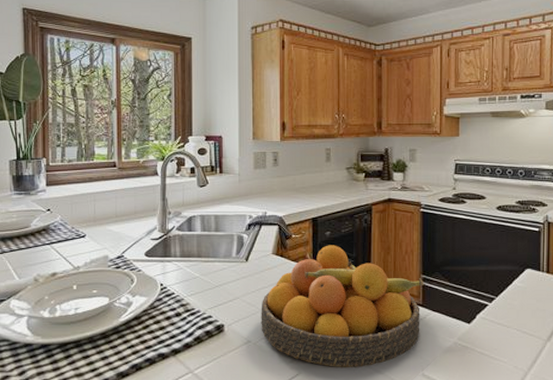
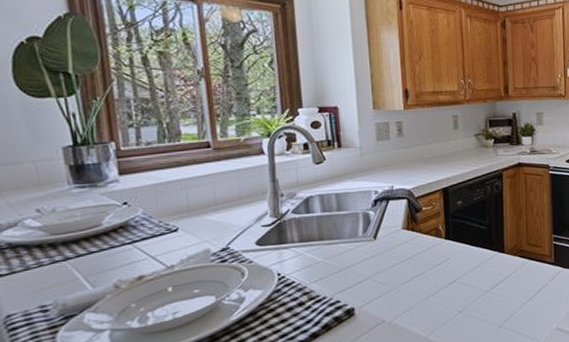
fruit bowl: present [261,245,424,367] -> none [393,214,555,335]

